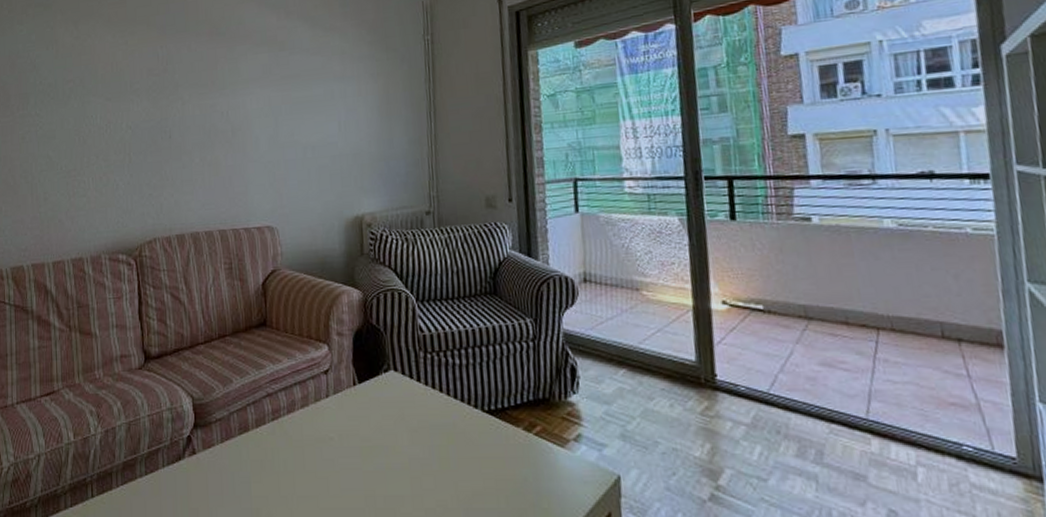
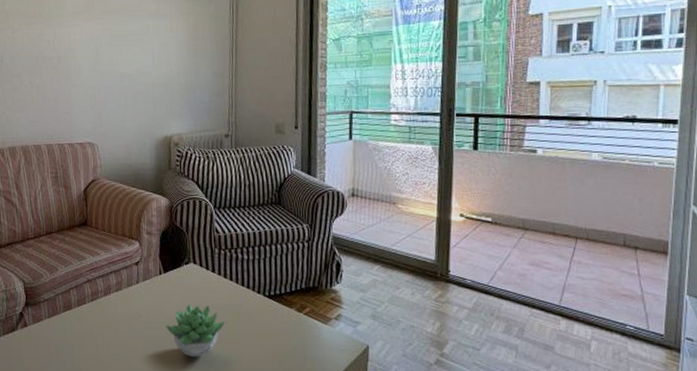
succulent plant: none [362,424,437,492] -> present [166,305,226,357]

